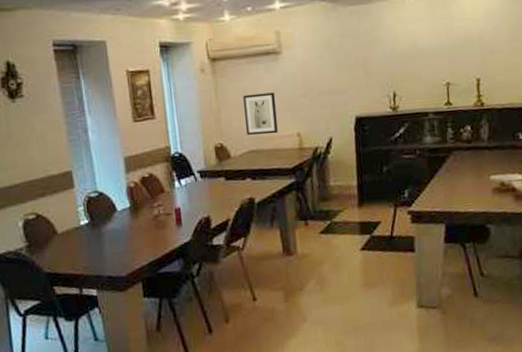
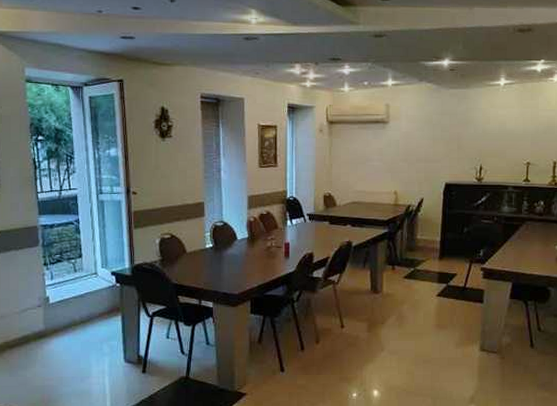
wall art: present [243,92,278,136] -> none [351,155,380,190]

